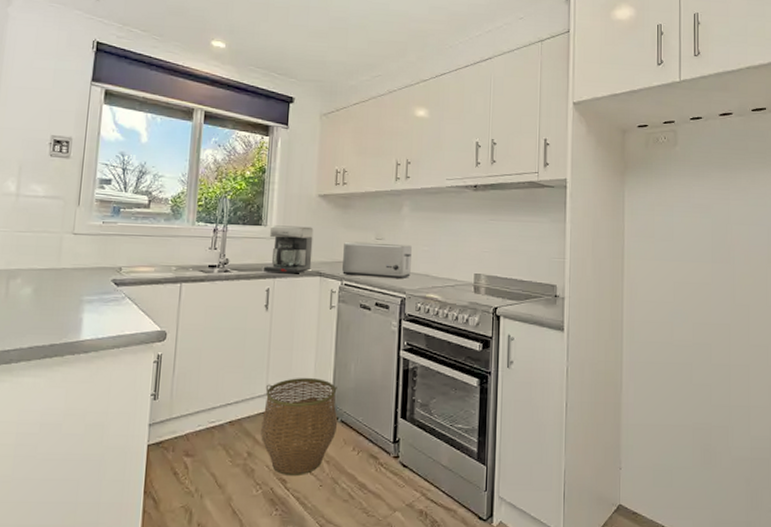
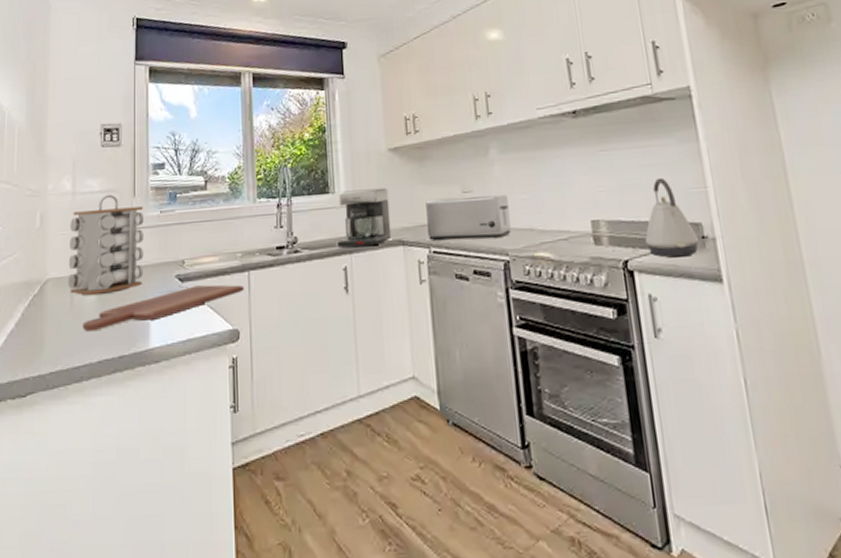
spice rack: none [4,200,87,290] -> present [68,194,144,297]
cutting board: none [15,290,175,321] -> present [82,284,244,332]
basket: present [261,378,338,475] -> none [357,372,450,498]
kettle: none [513,247,552,309] -> present [645,177,698,258]

